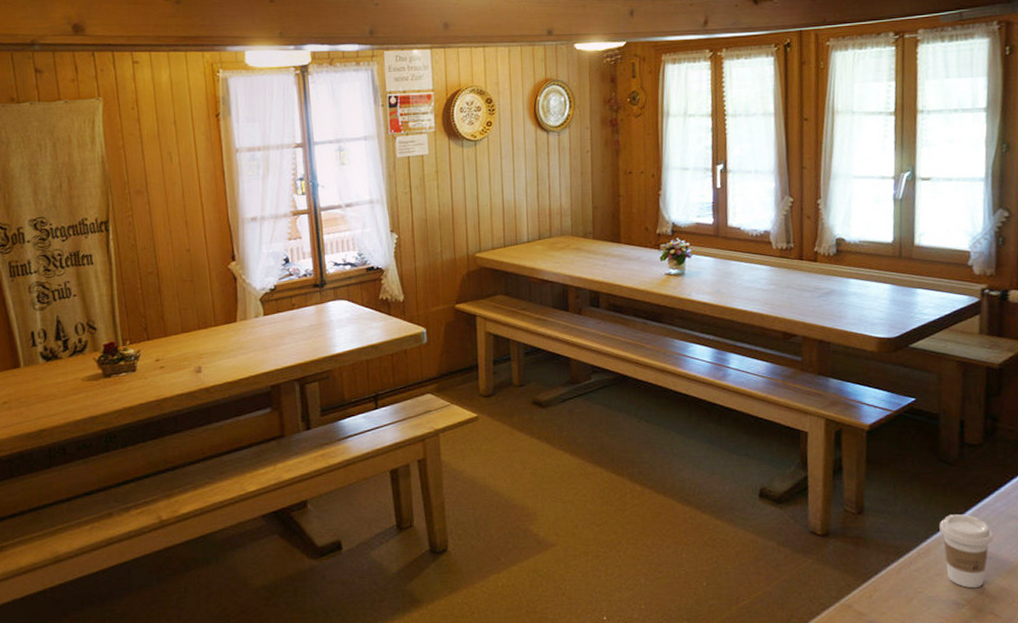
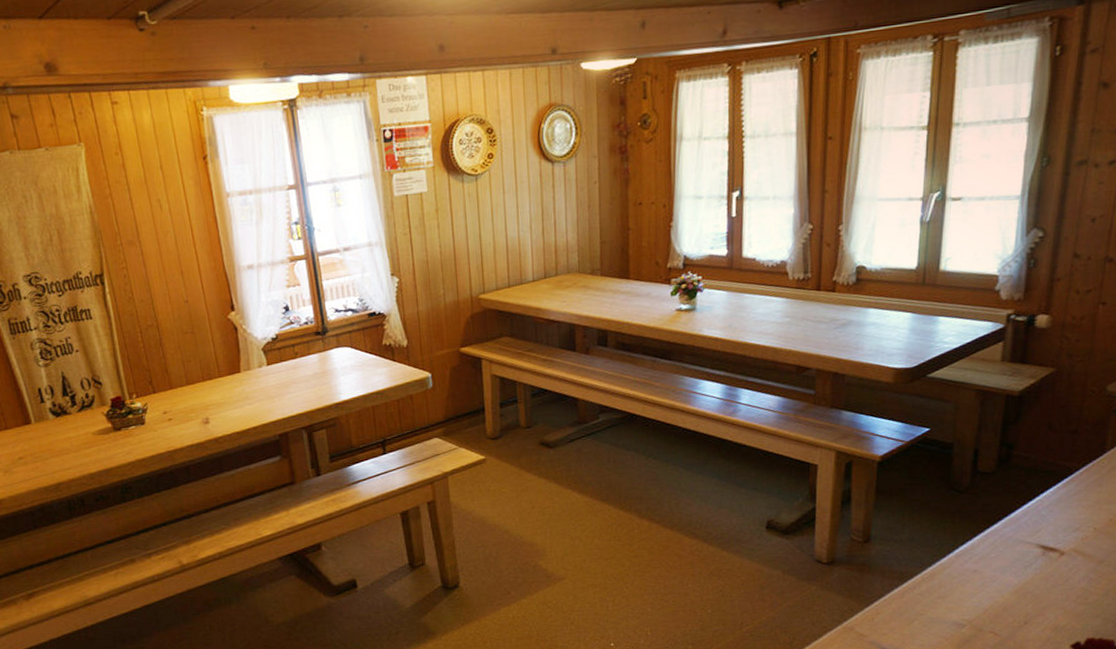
coffee cup: present [939,514,994,589] -> none [946,540,999,610]

